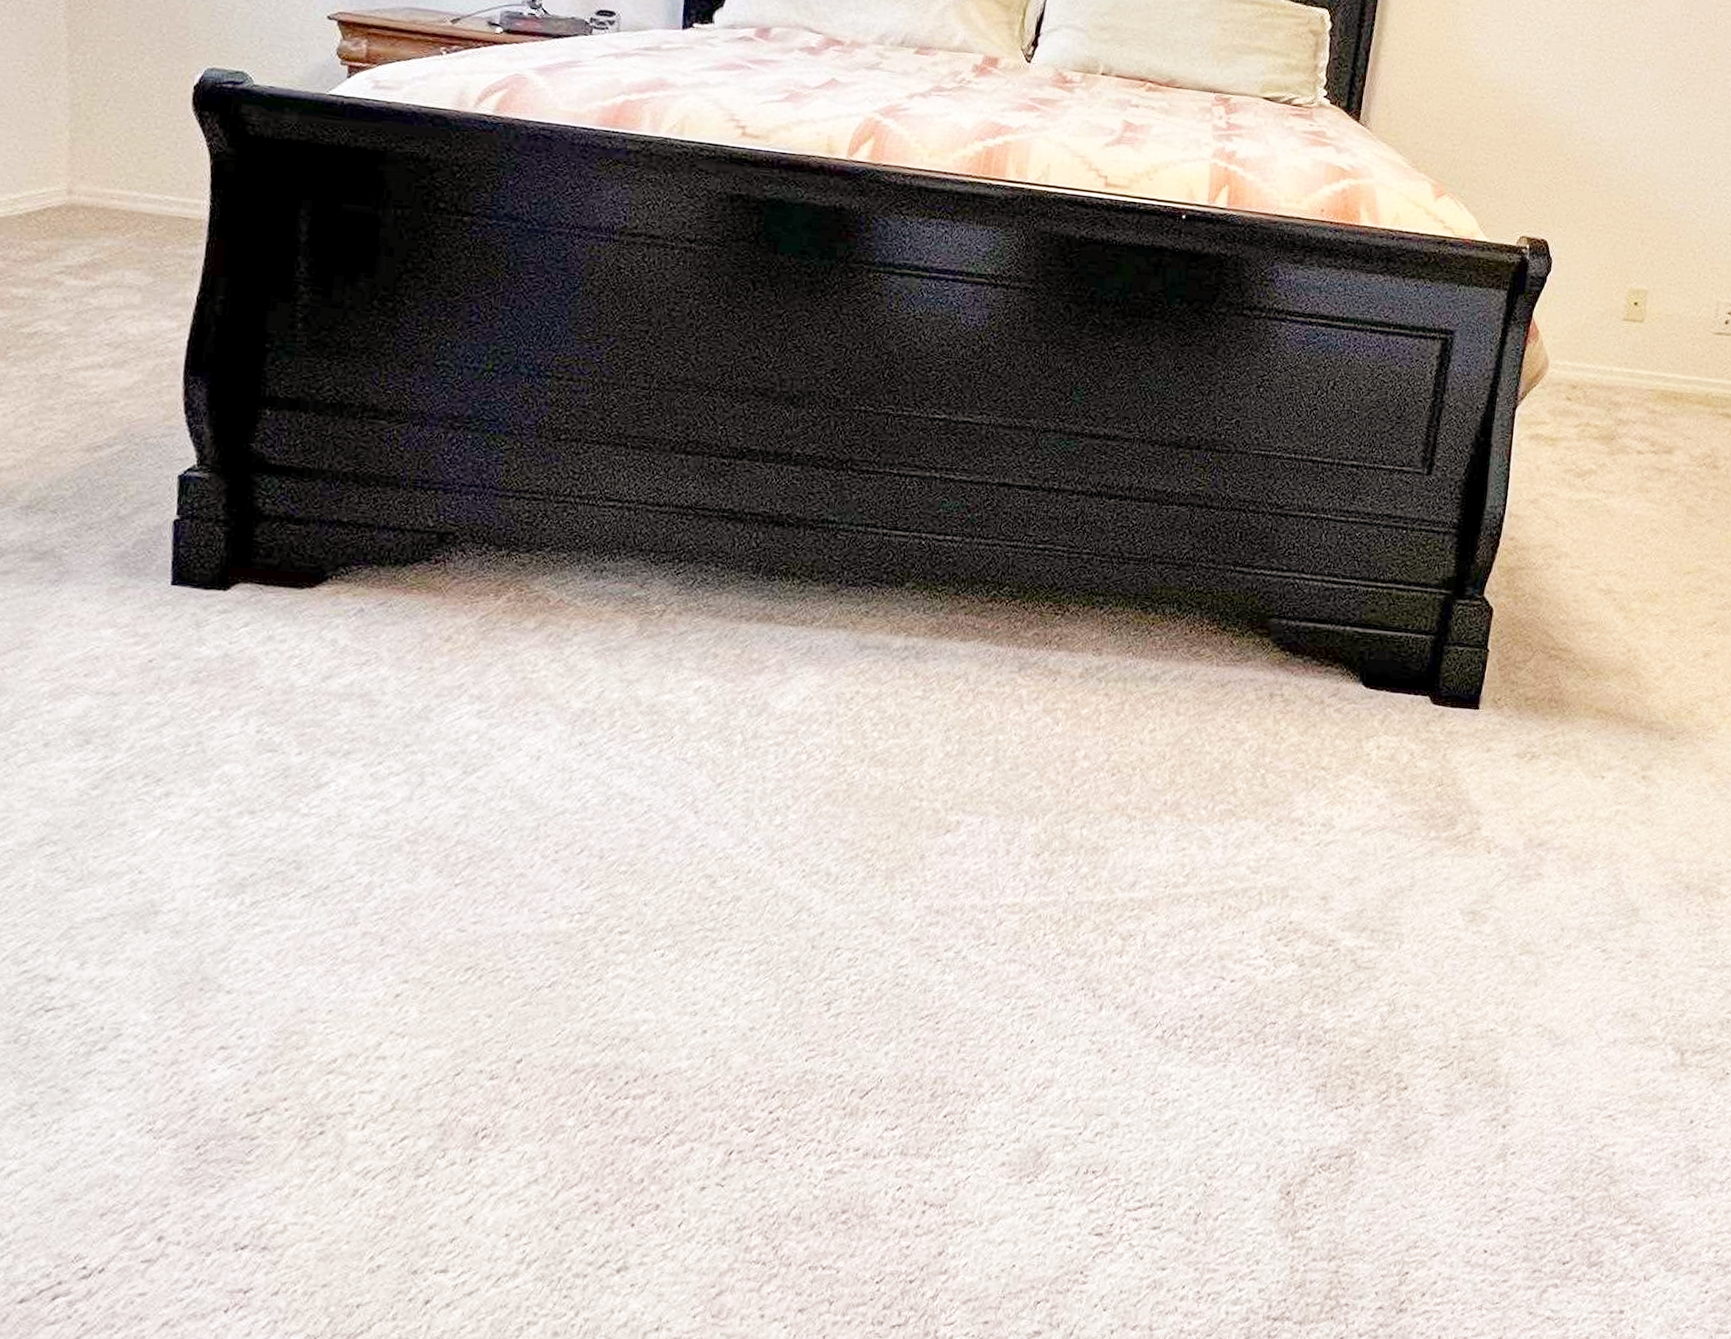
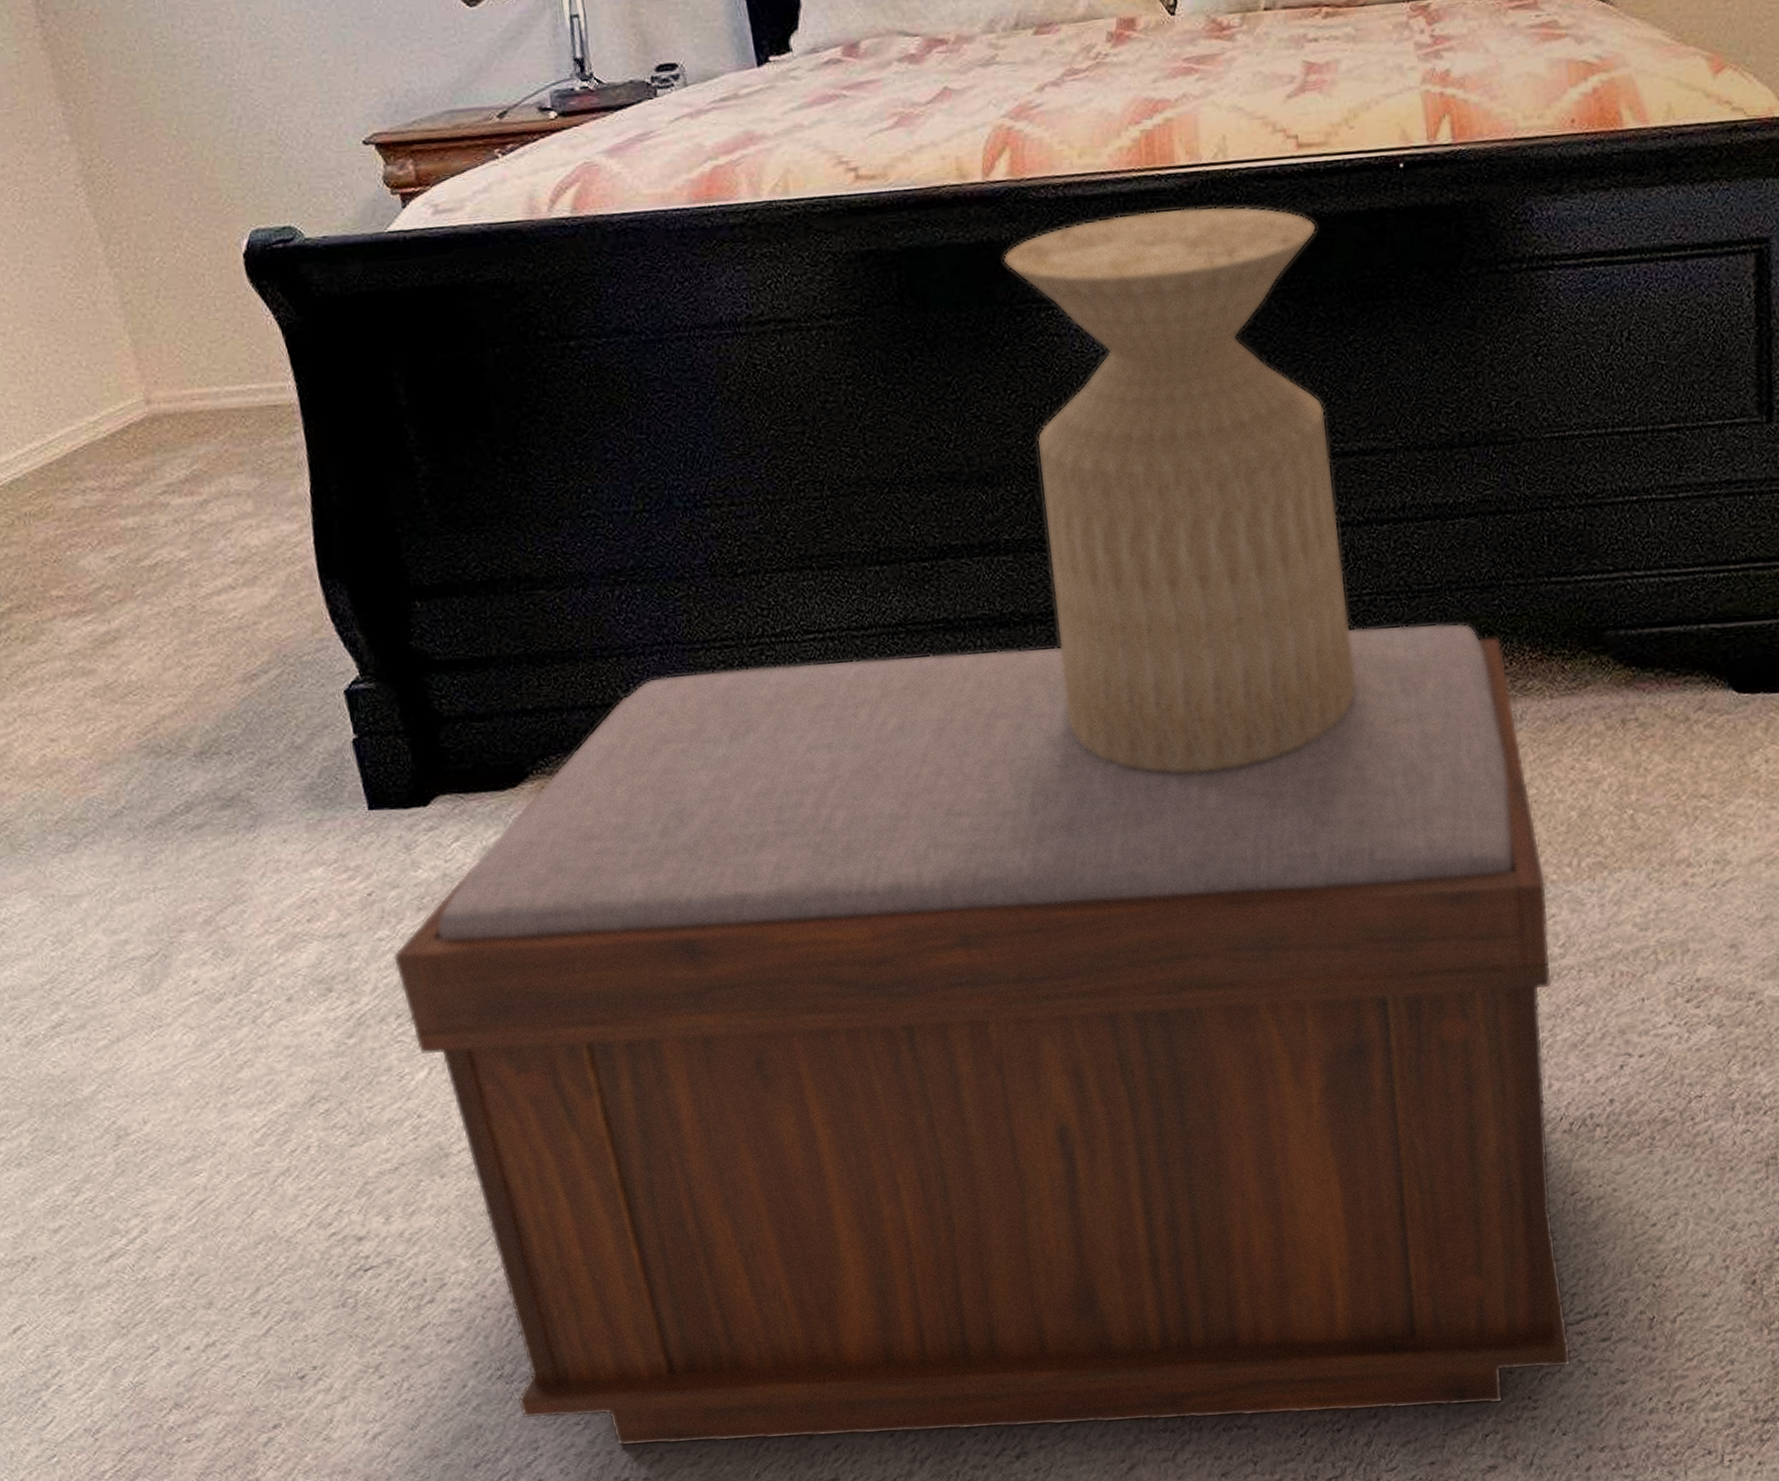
bench: none [155,514,1187,1274] -> present [392,622,1571,1447]
side table: none [815,208,1107,679] -> present [1003,206,1356,773]

